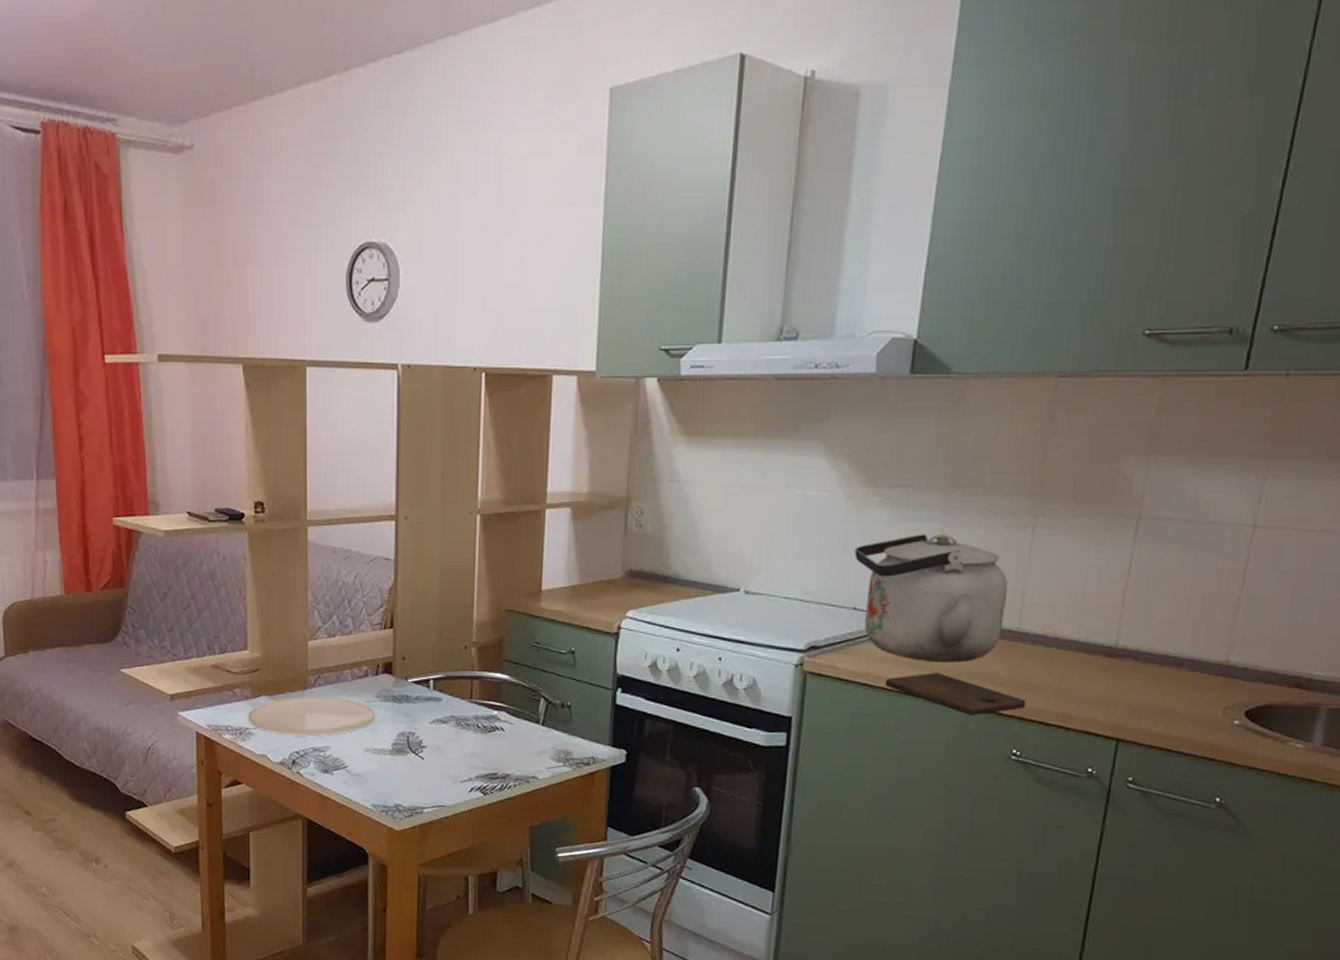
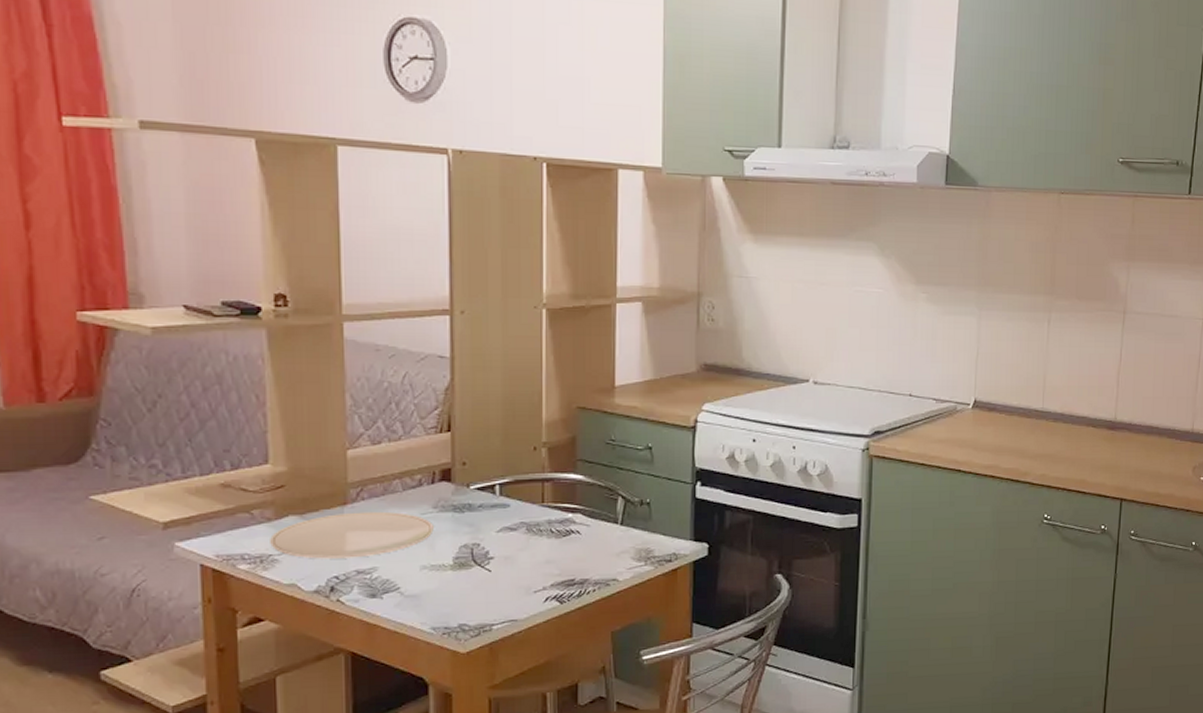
kettle: present [854,534,1008,663] -> none [908,327,1032,441]
cutting board: present [885,672,1026,716] -> none [939,450,1052,487]

